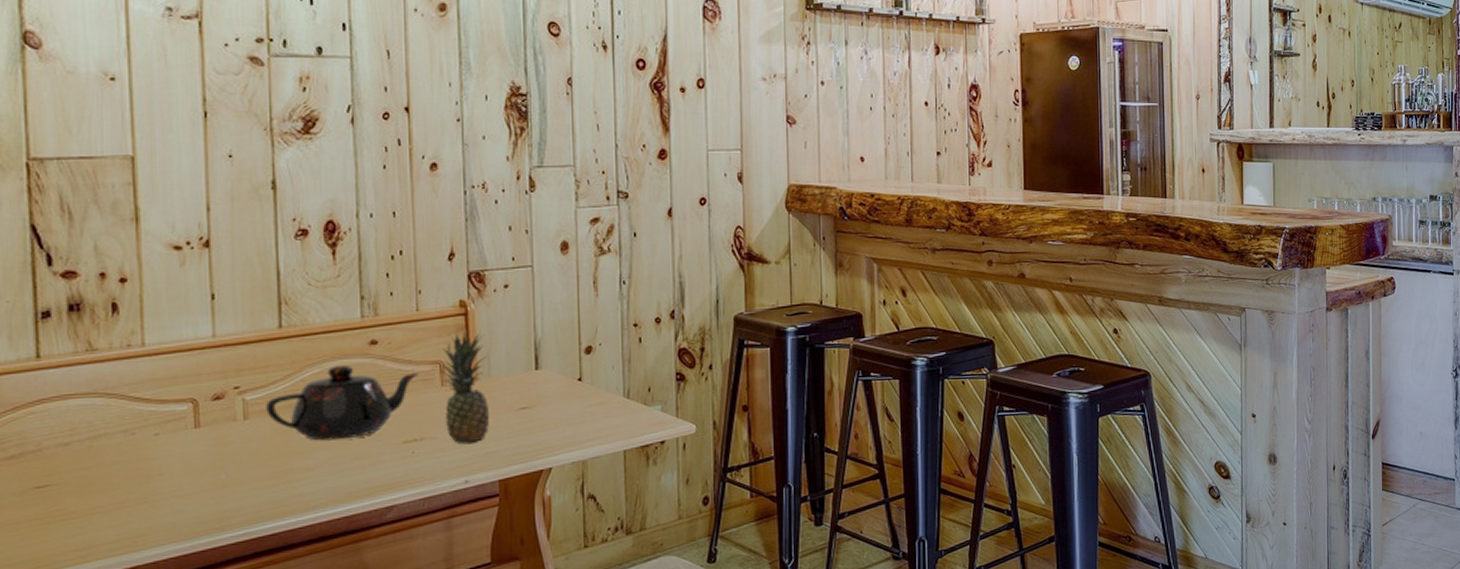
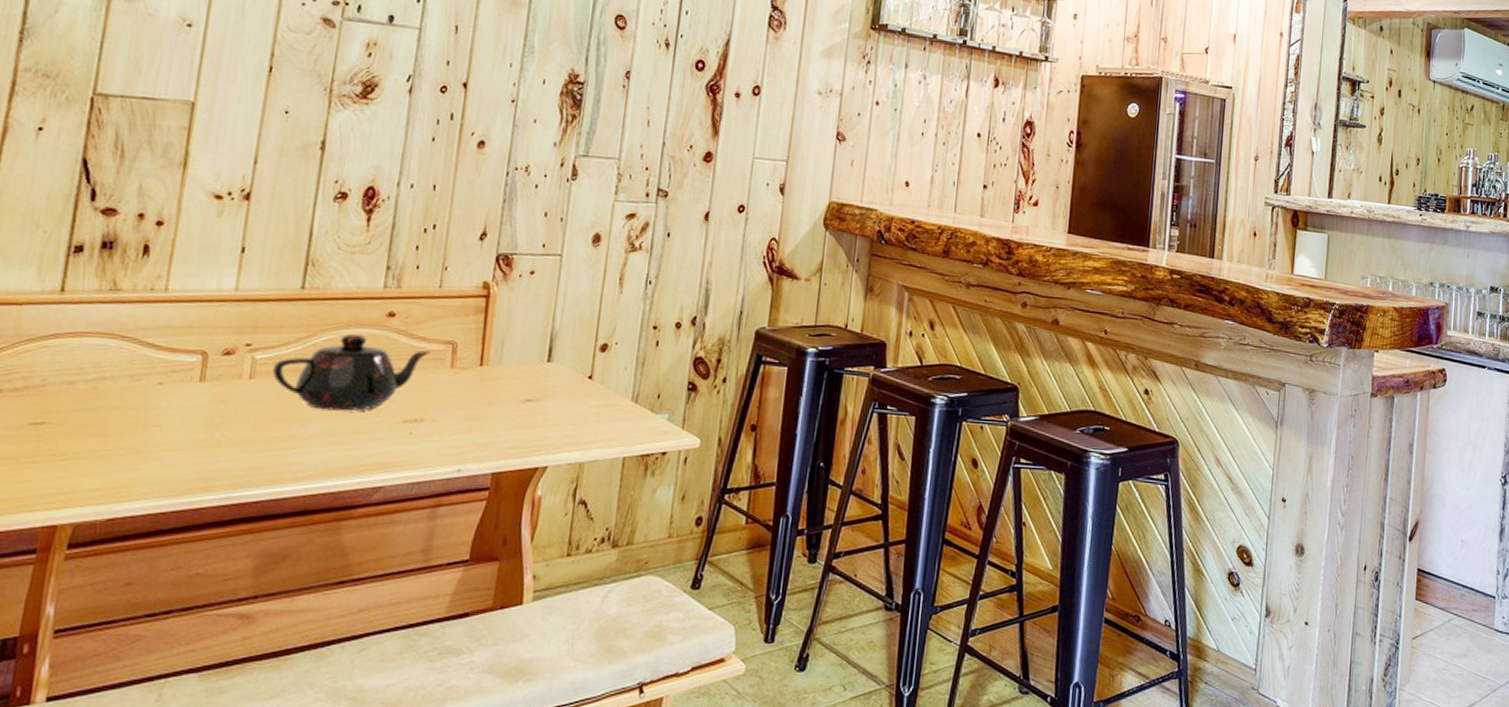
fruit: present [441,330,490,443] -> none [448,313,503,430]

